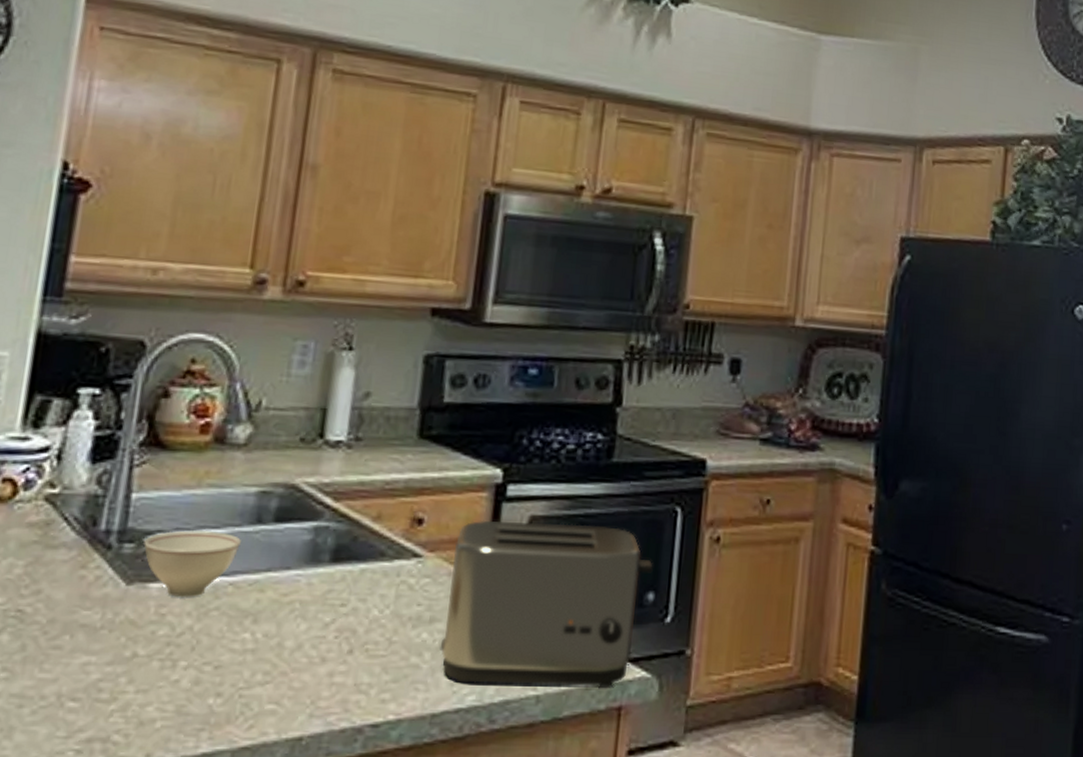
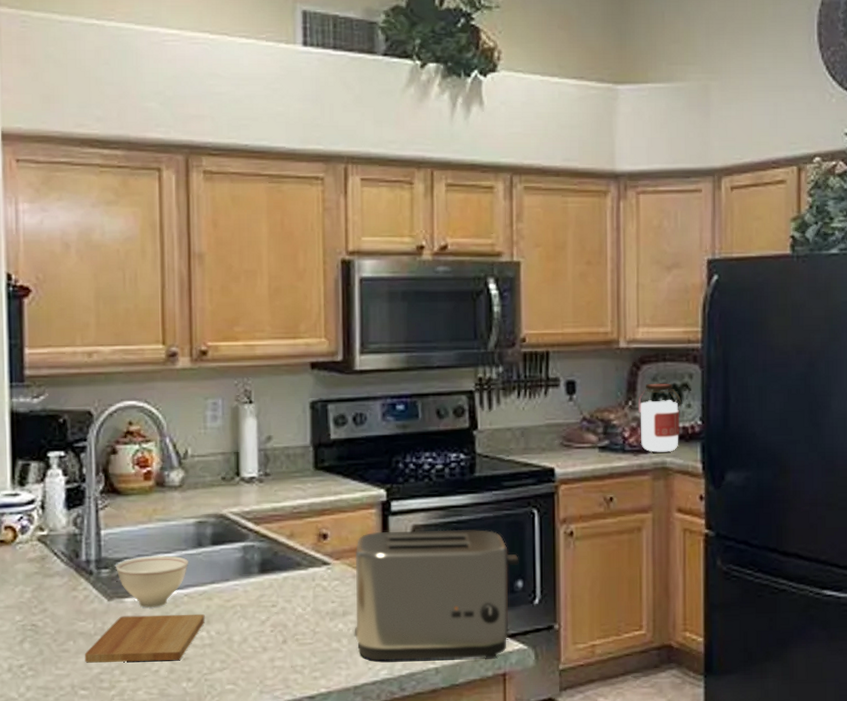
cutting board: none [81,606,252,668] -> present [84,614,205,663]
jar: none [808,370,858,452] -> present [638,383,681,452]

